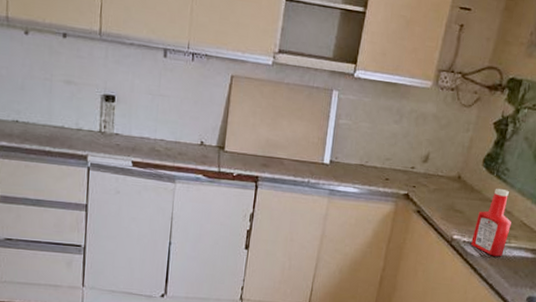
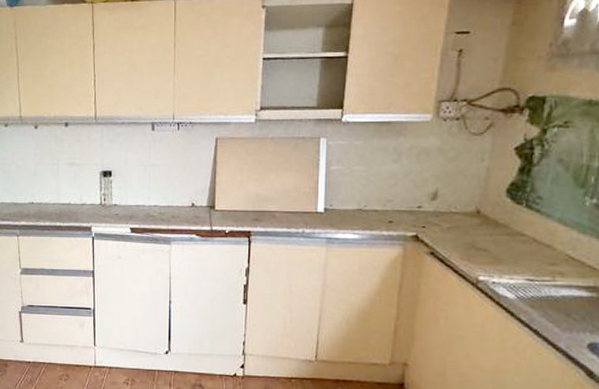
ketchup bottle: present [471,188,512,257] -> none [503,219,553,298]

